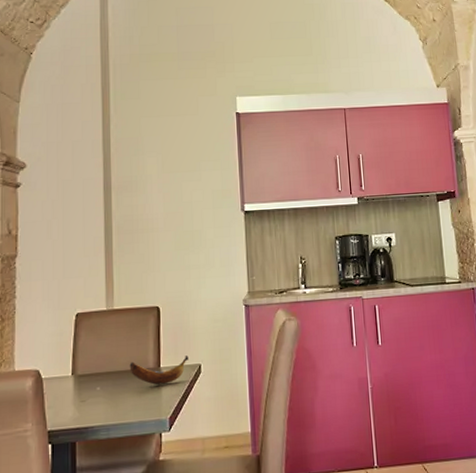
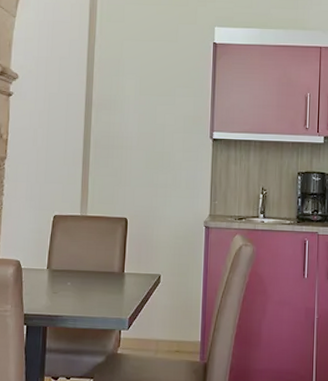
banana: present [129,355,189,386] -> none [97,264,150,289]

